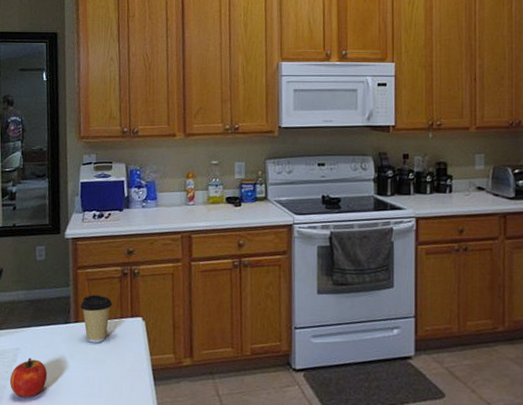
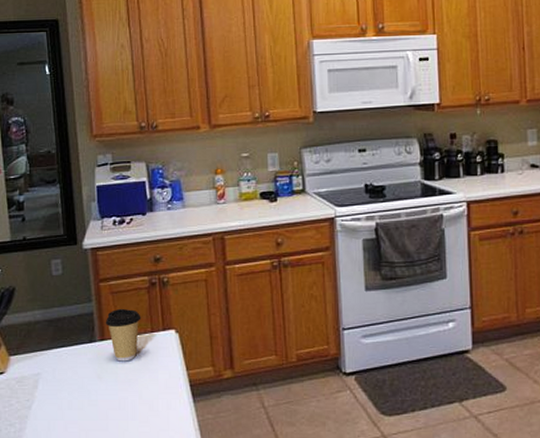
fruit: present [9,358,48,398] -> none [31,383,74,427]

